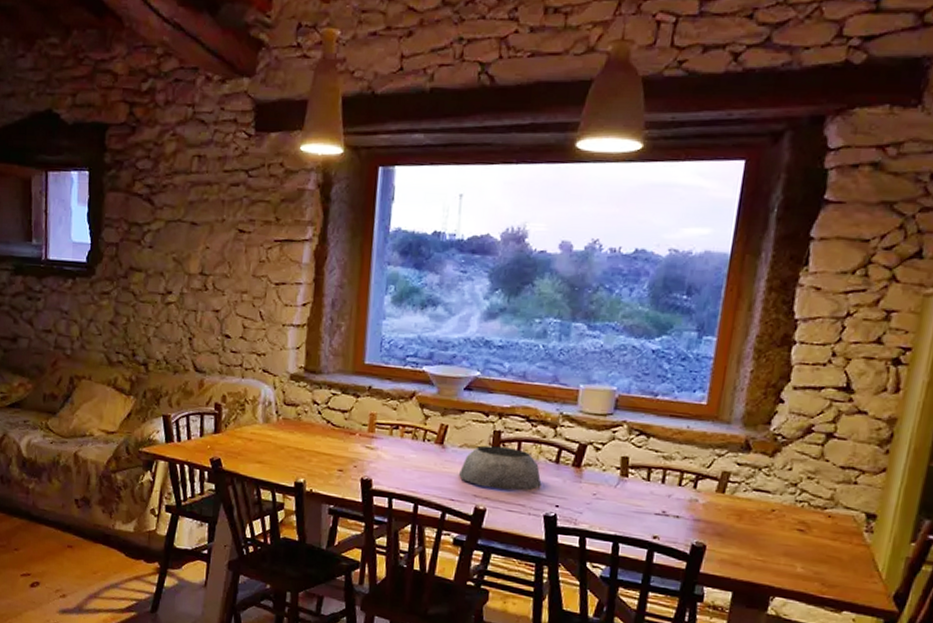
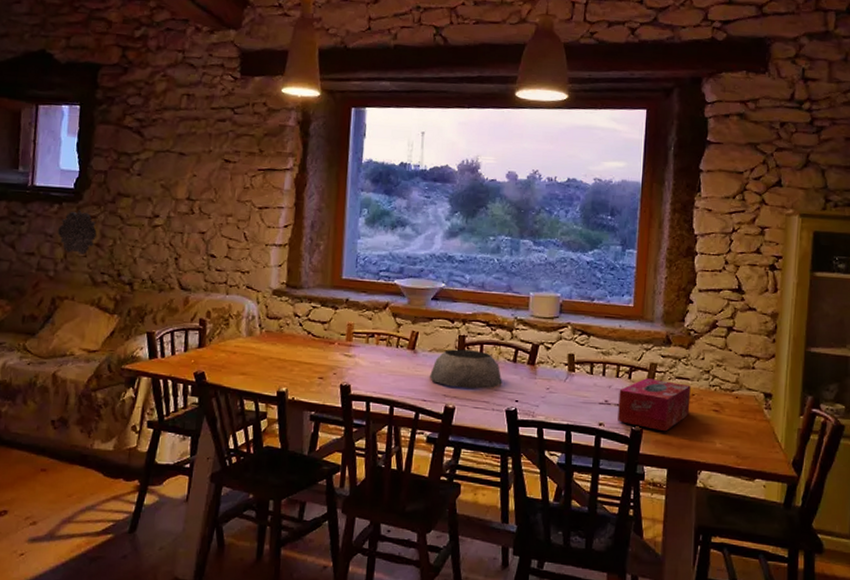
wall ornament: none [72,285,110,333] -> present [57,210,97,255]
tissue box: none [676,488,771,551] -> present [618,378,691,432]

